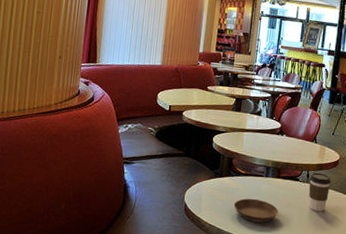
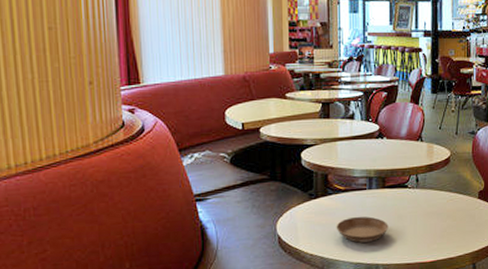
coffee cup: present [308,172,332,212] -> none [418,174,444,219]

